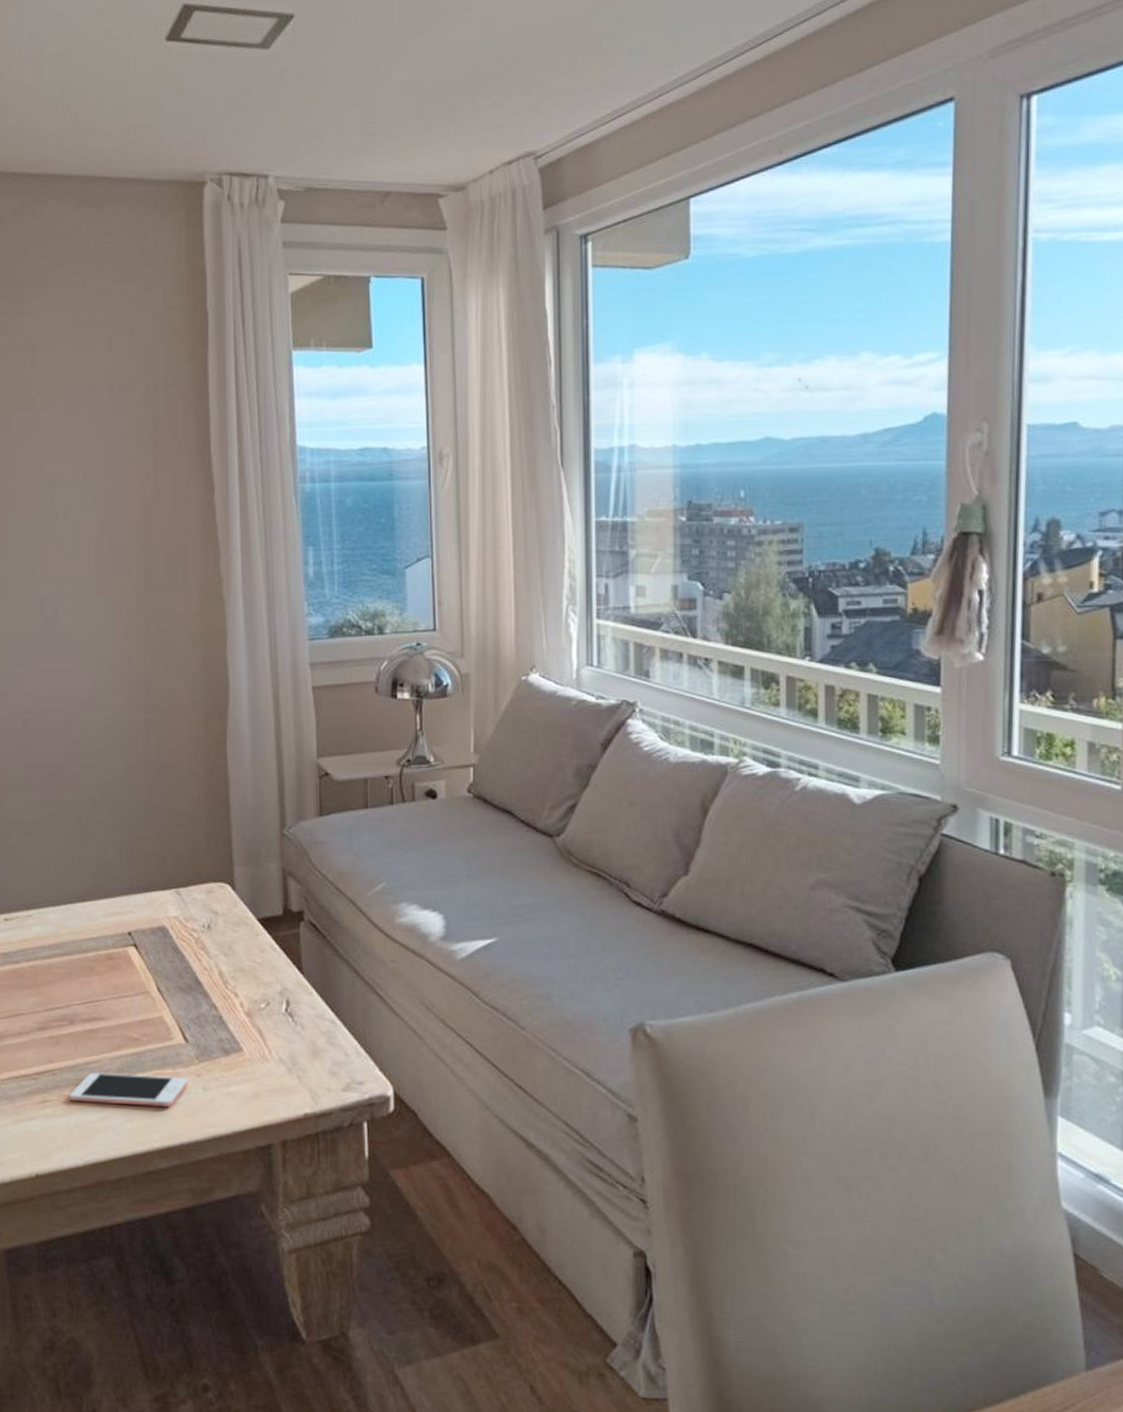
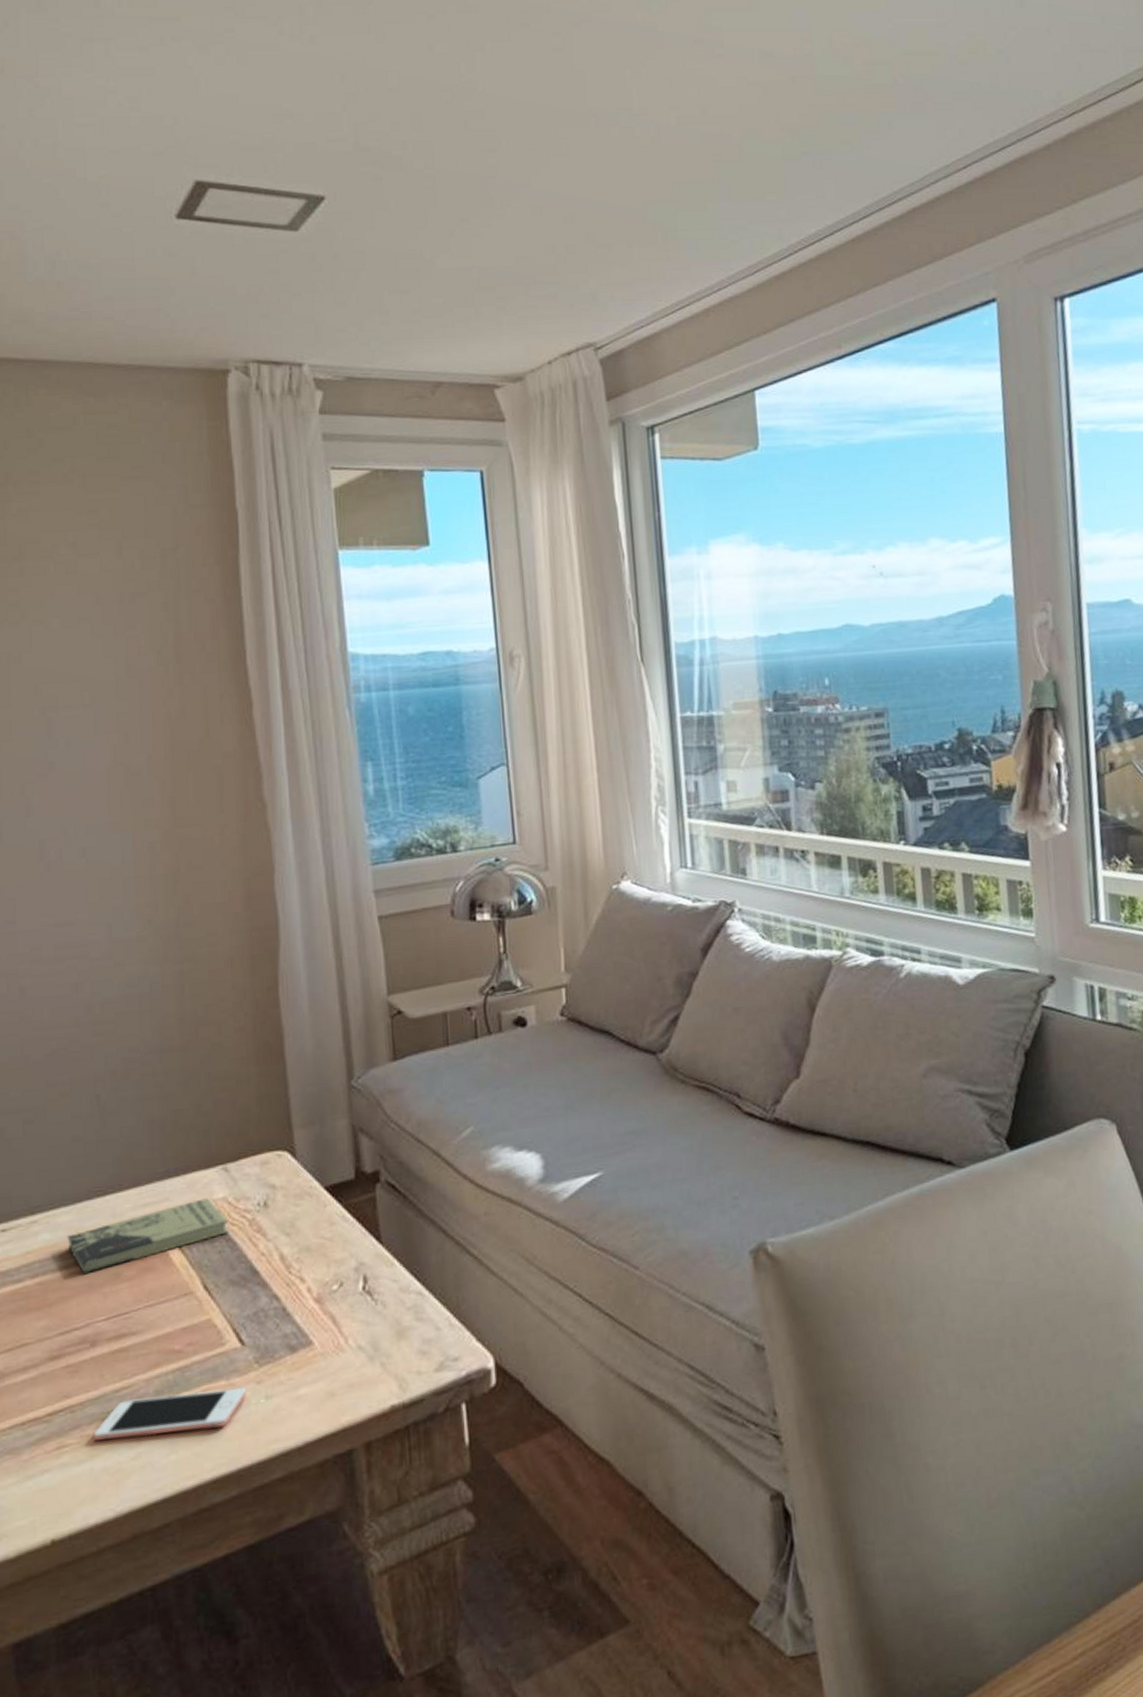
book: none [53,915,179,965] -> present [67,1198,228,1275]

